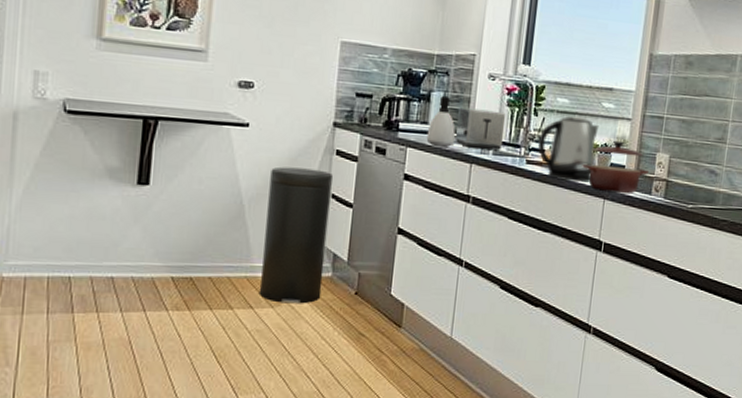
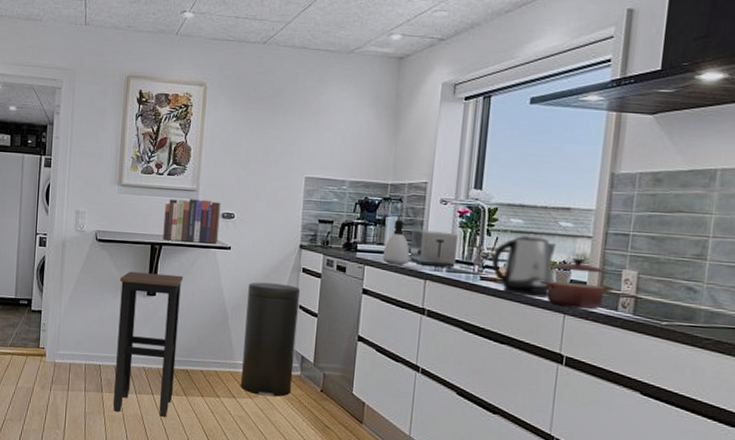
bar stool: none [88,153,188,338] -> present [112,271,184,417]
books: none [159,60,237,120] -> present [163,199,221,244]

